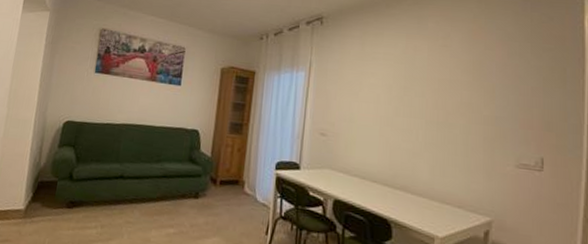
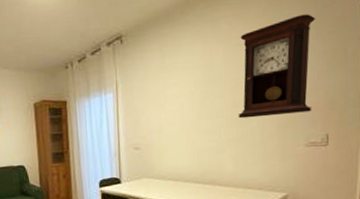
pendulum clock: none [439,26,530,130] -> present [238,14,315,119]

